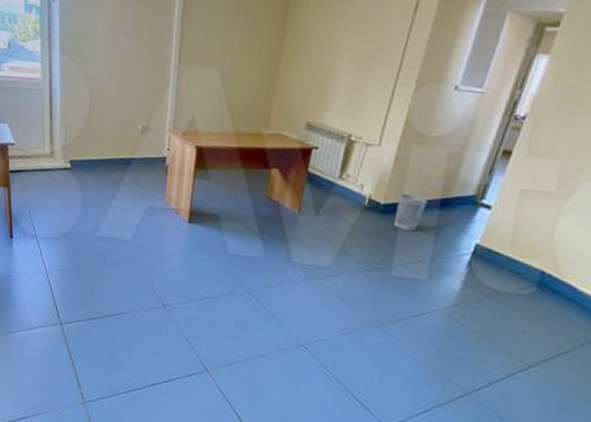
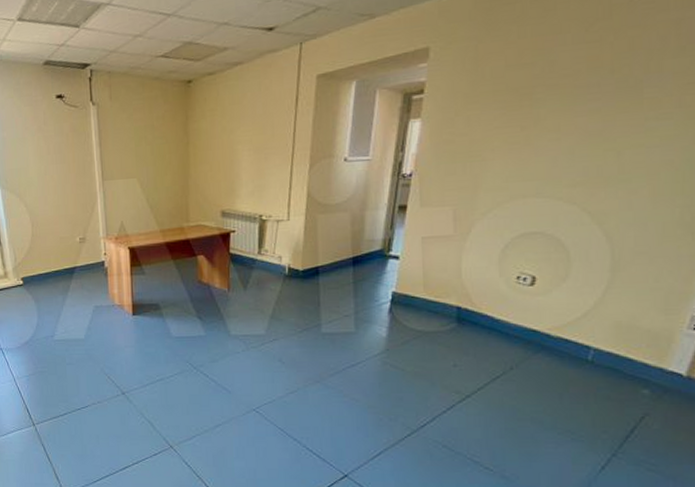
wastebasket: present [394,194,428,231] -> none [314,258,341,290]

